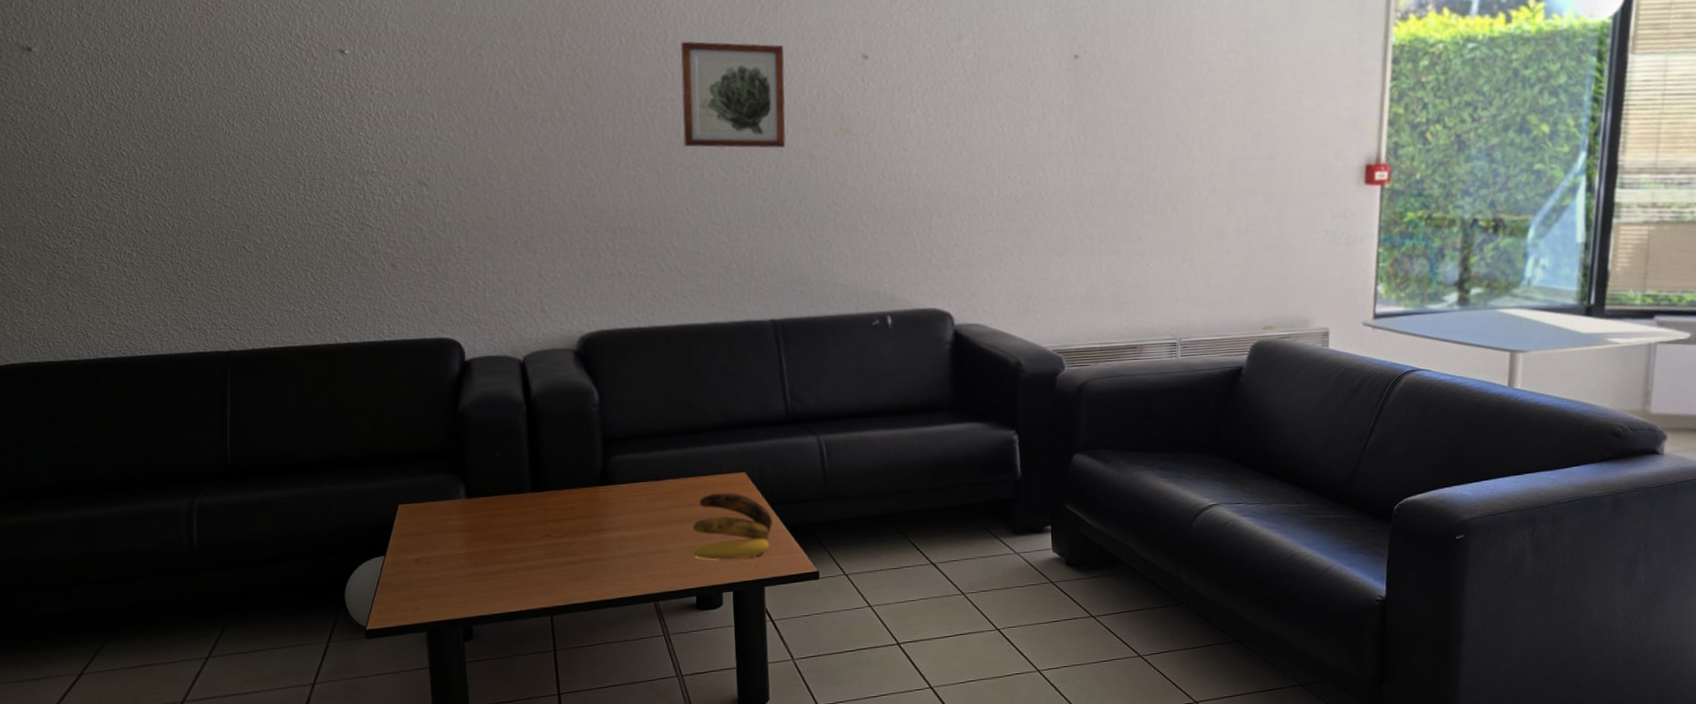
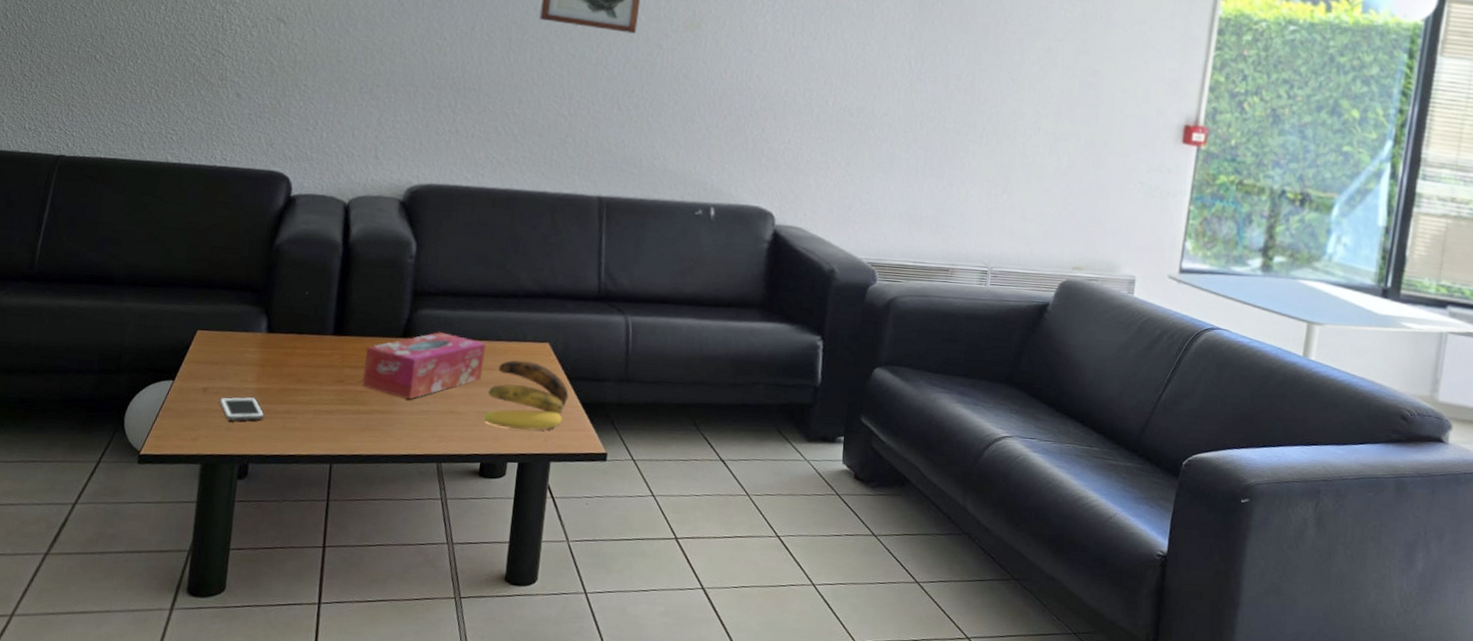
cell phone: none [432,562,479,587] -> present [219,397,265,421]
tissue box: none [567,475,685,545] -> present [362,332,487,400]

